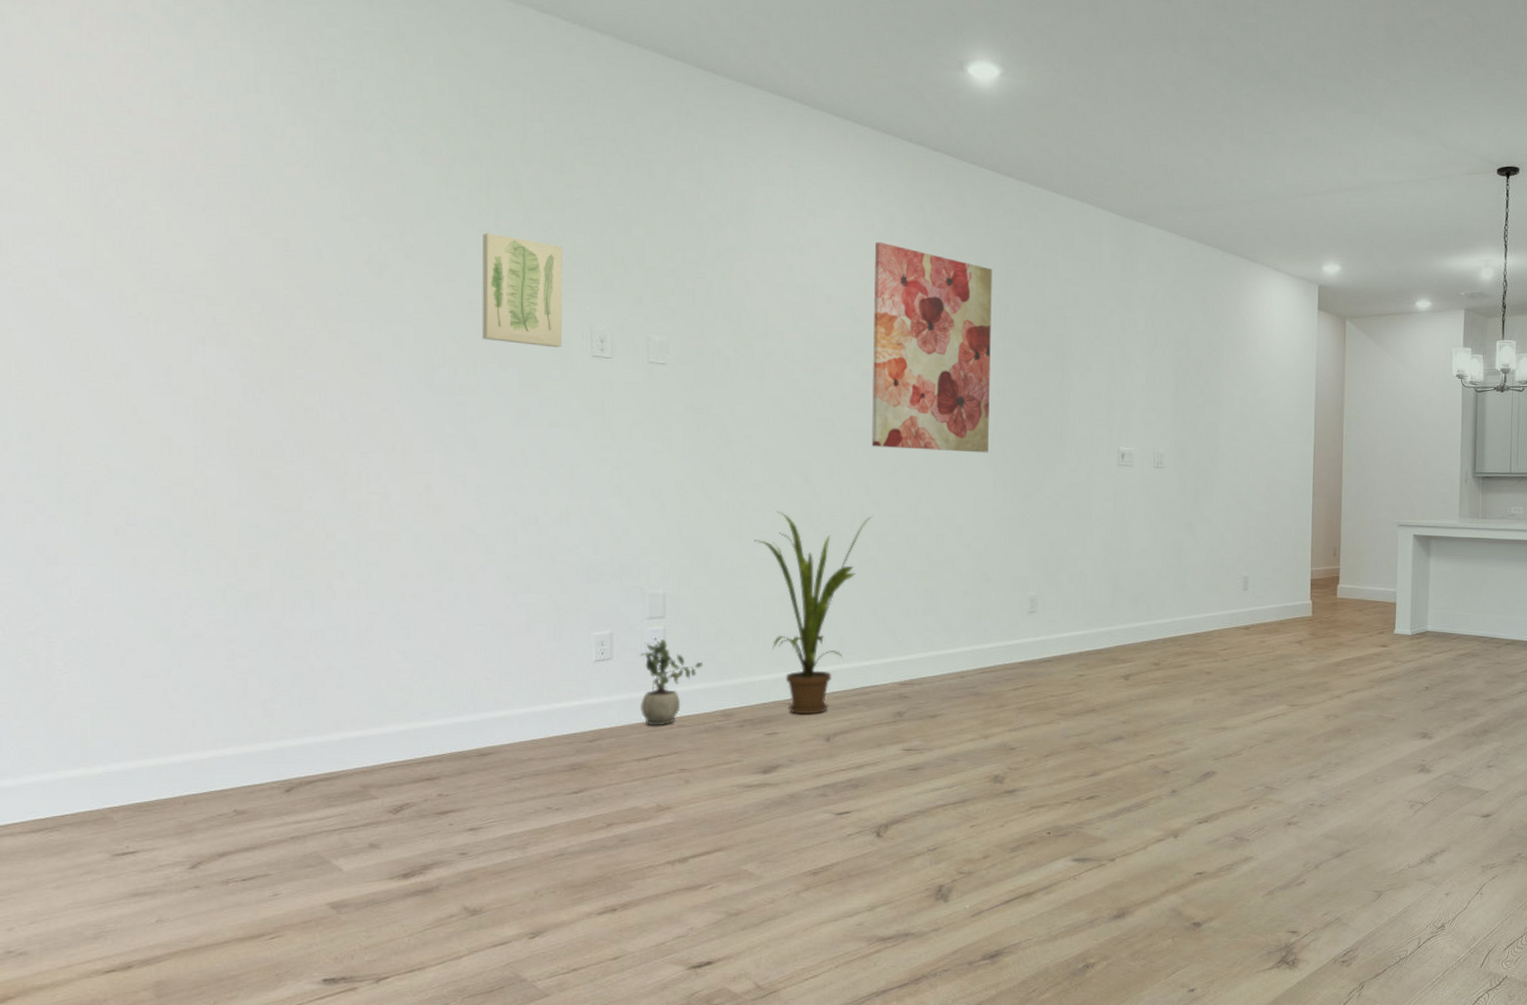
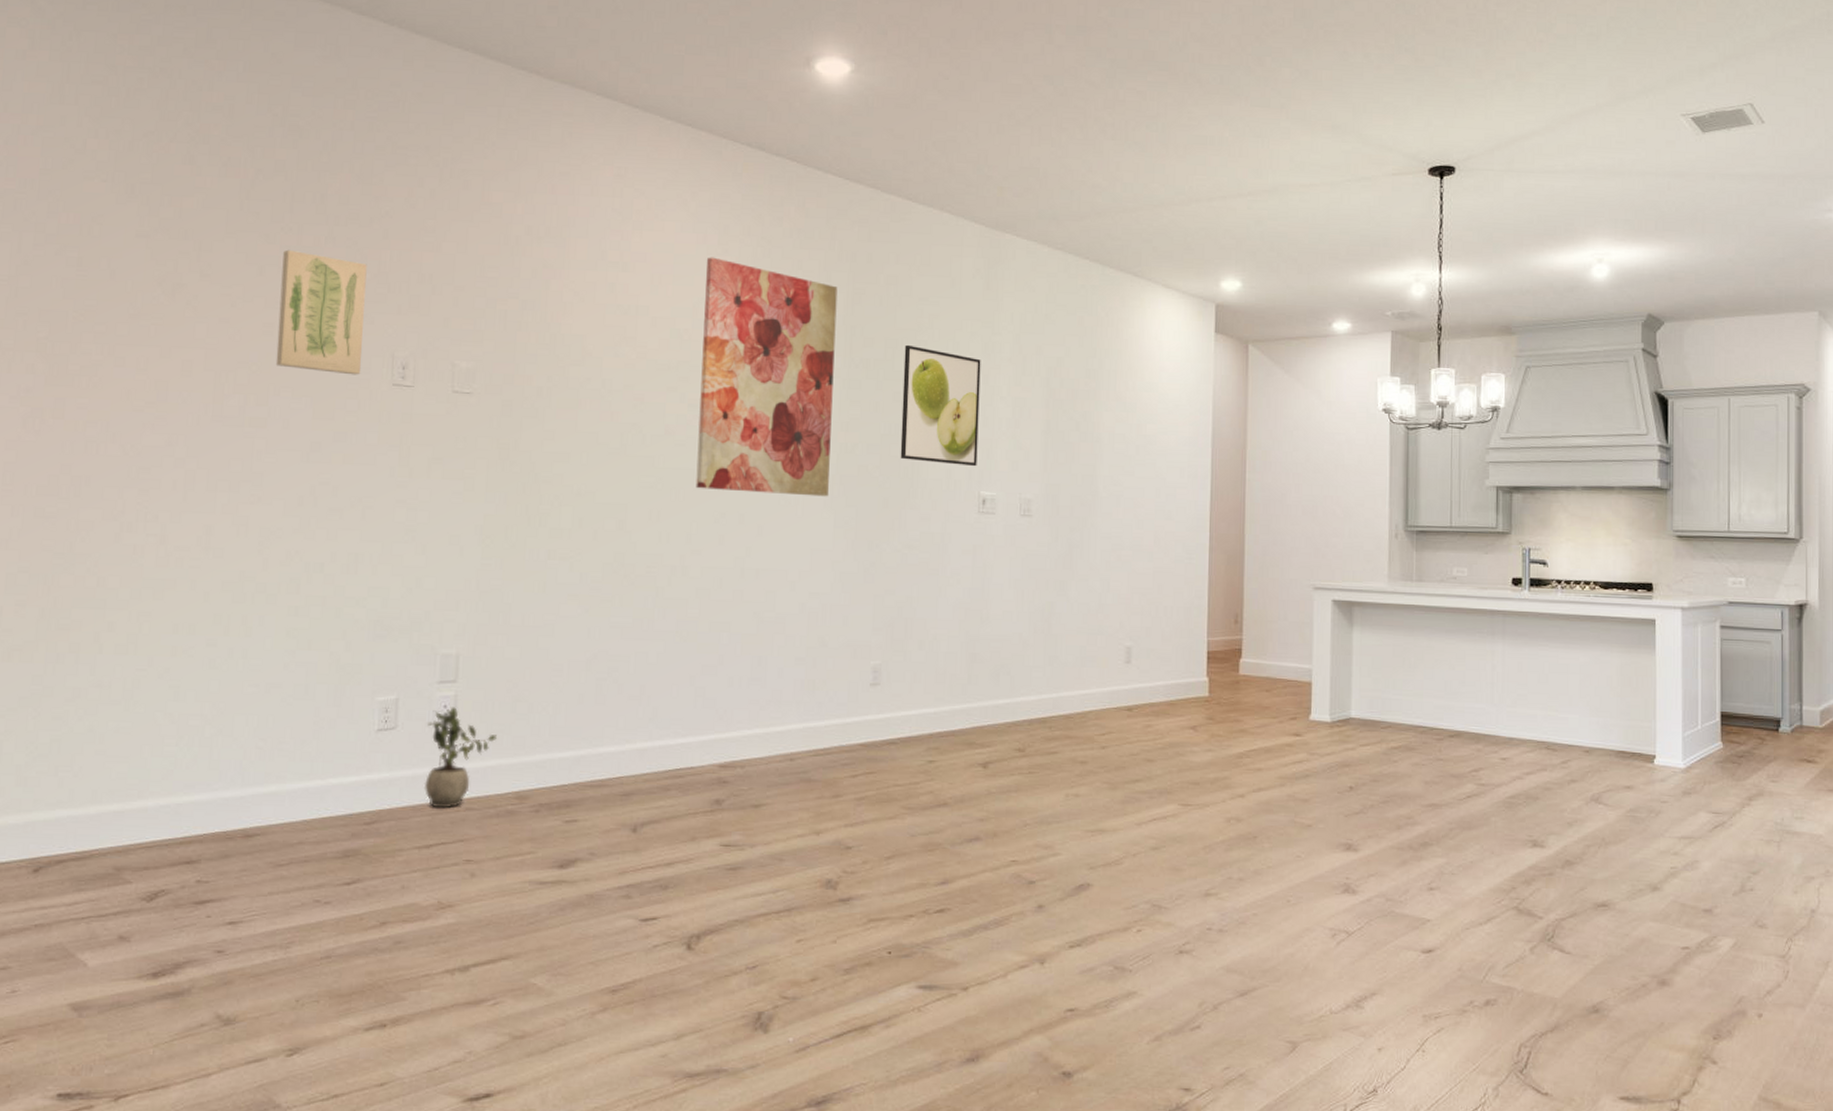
house plant: present [753,511,874,715] -> none [559,560,695,800]
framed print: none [1050,320,1119,426] -> present [900,344,981,467]

